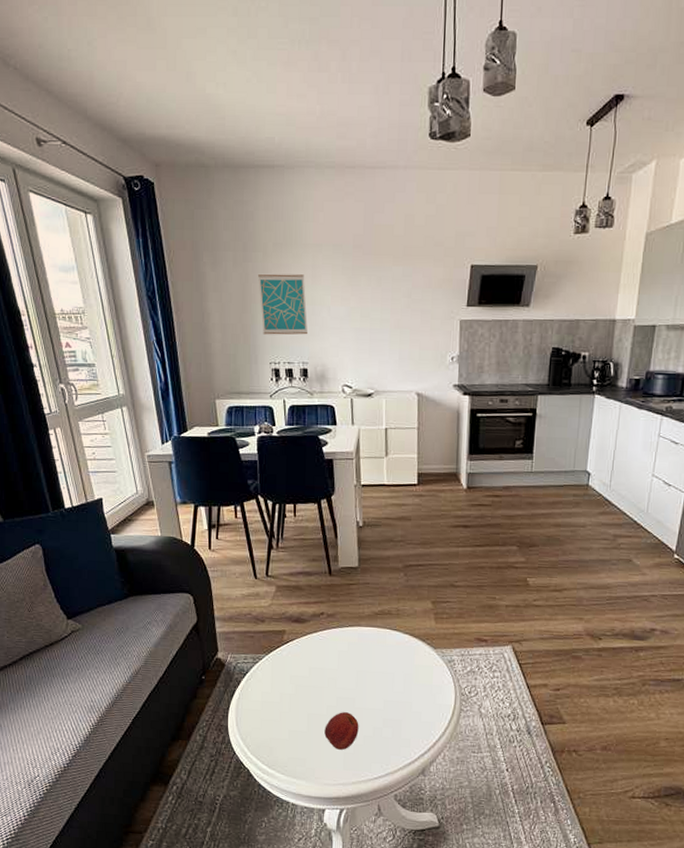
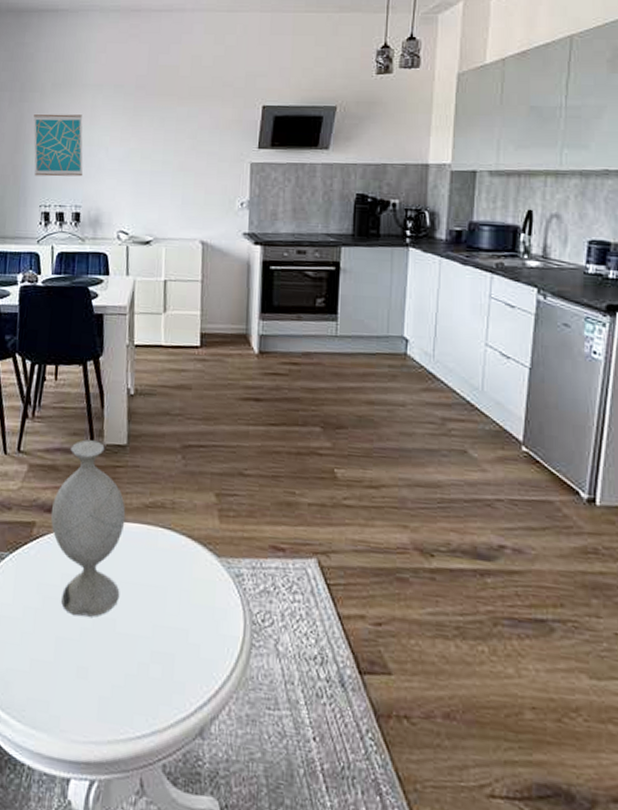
decorative vase: none [298,564,360,698] -> present [51,440,126,617]
apple: present [324,712,359,750] -> none [75,637,120,692]

